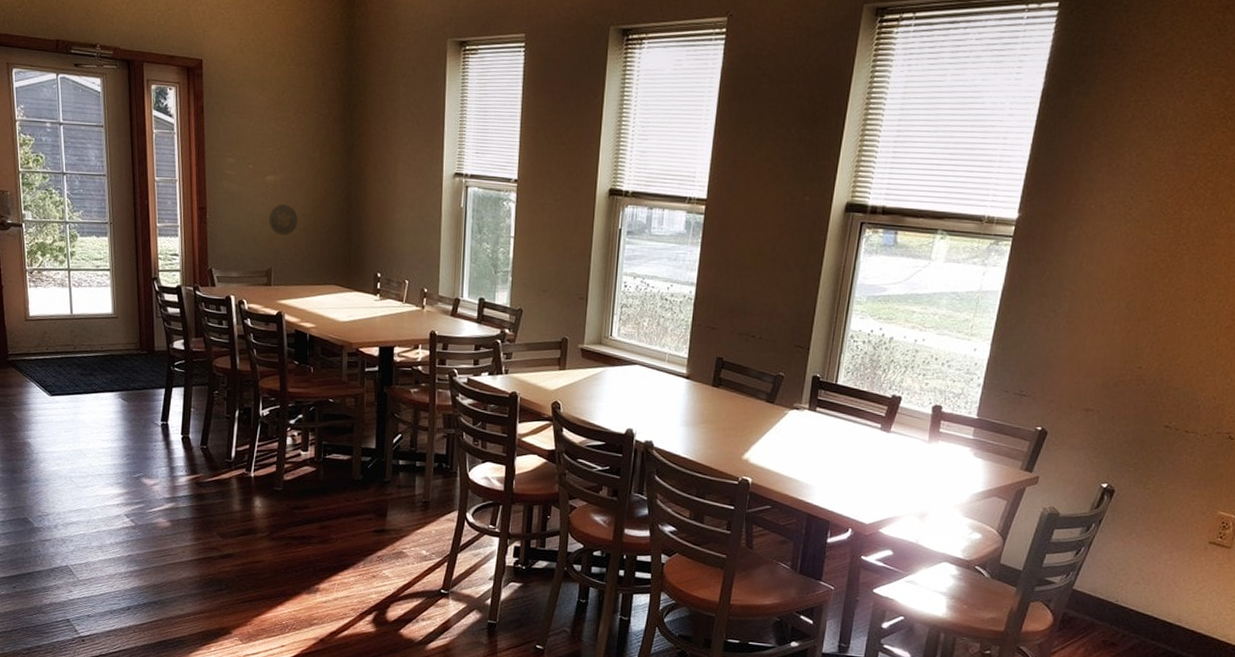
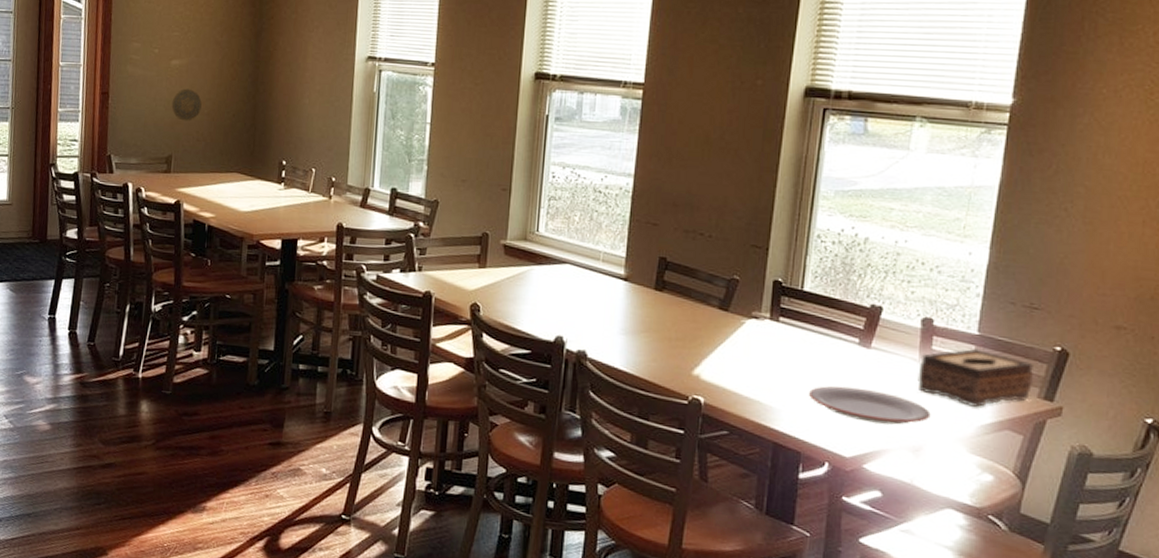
plate: none [838,464,935,496] -> present [809,385,931,425]
tissue box: none [926,429,1019,479] -> present [917,348,1034,407]

